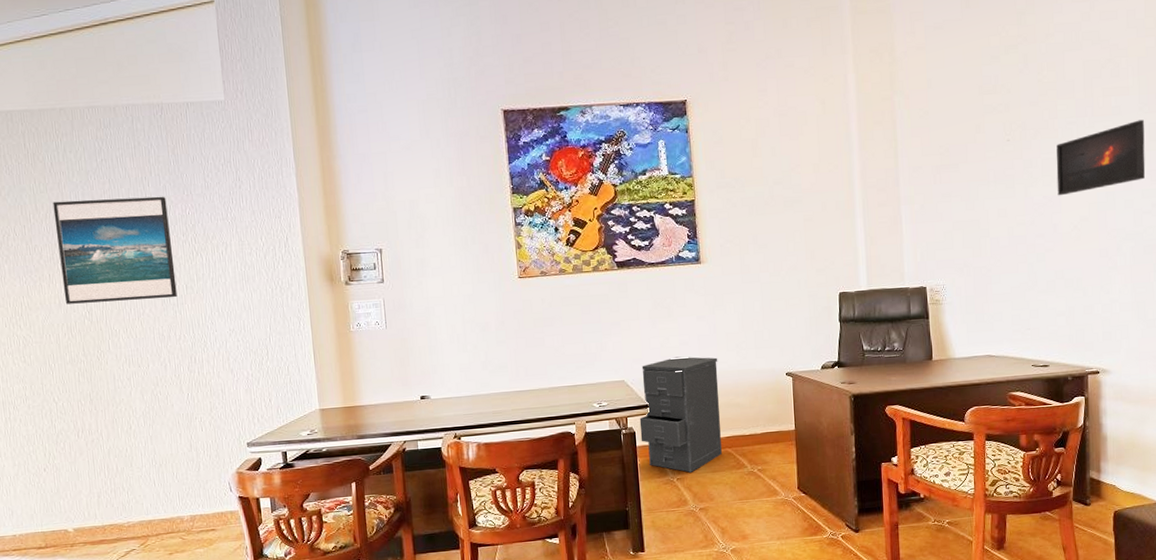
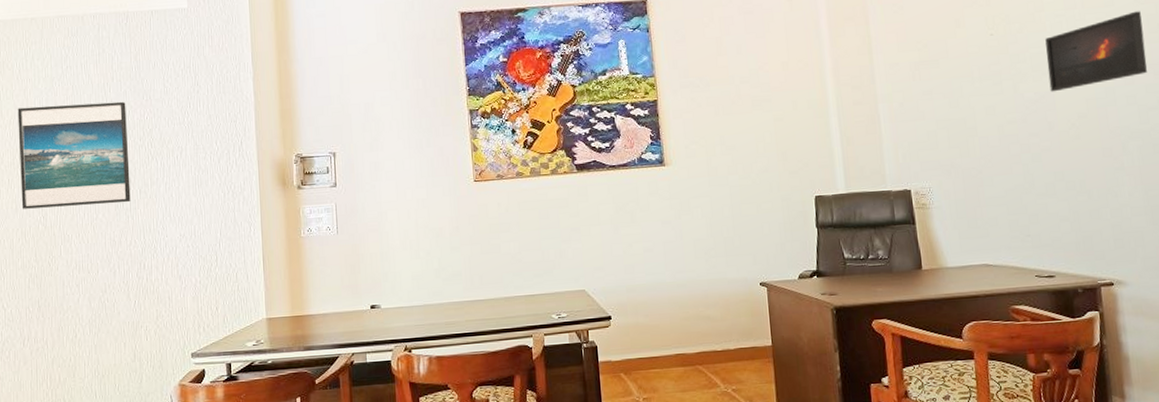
filing cabinet: present [639,356,722,473] -> none [601,264,692,392]

